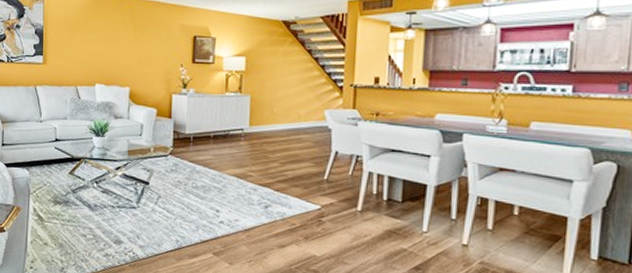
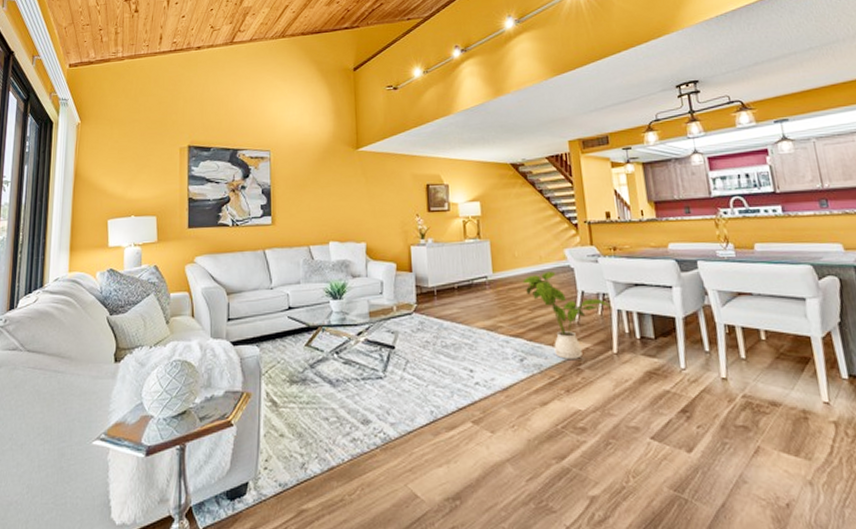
house plant: none [277,130,364,212] -> present [522,271,612,359]

